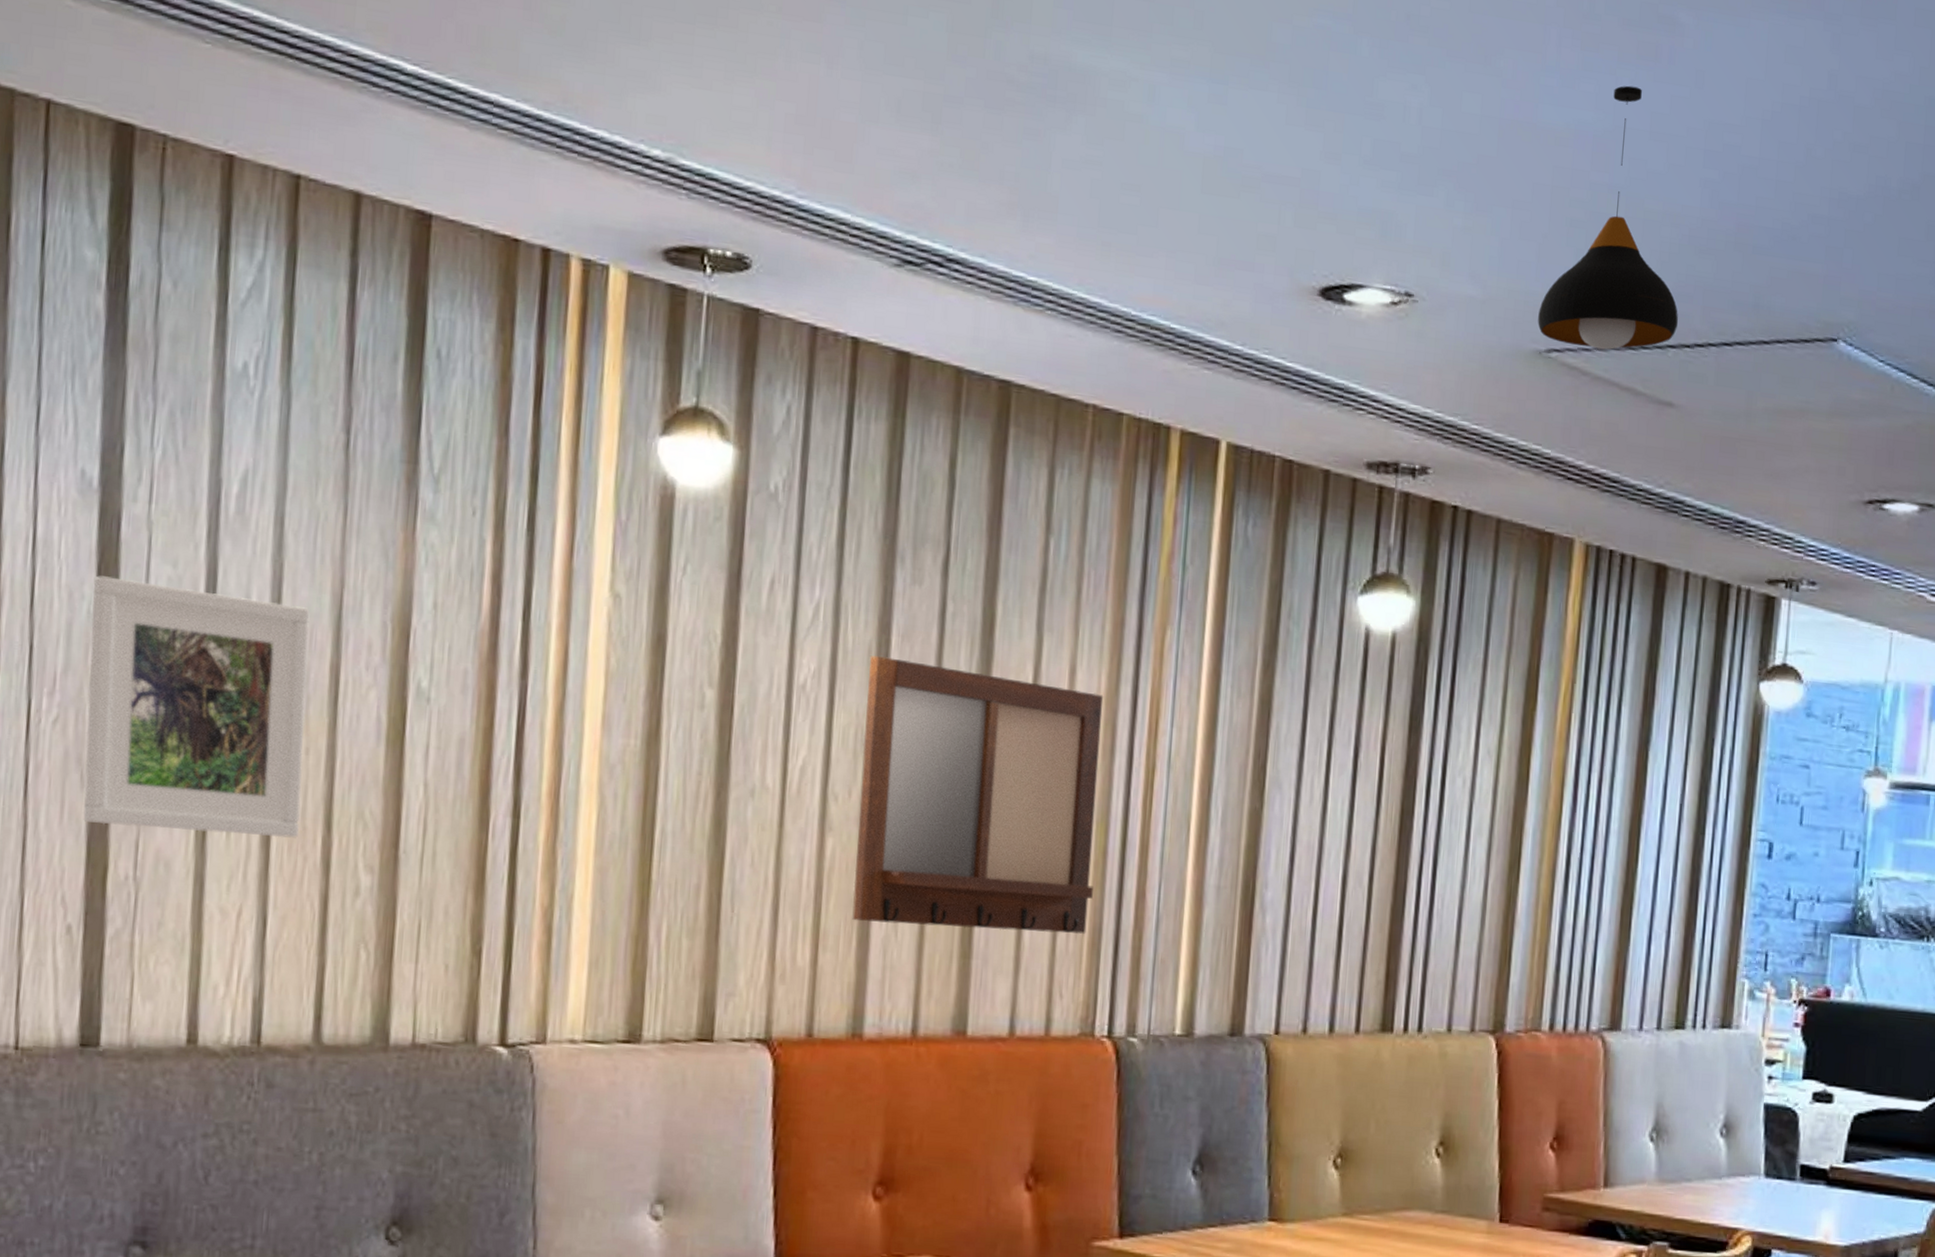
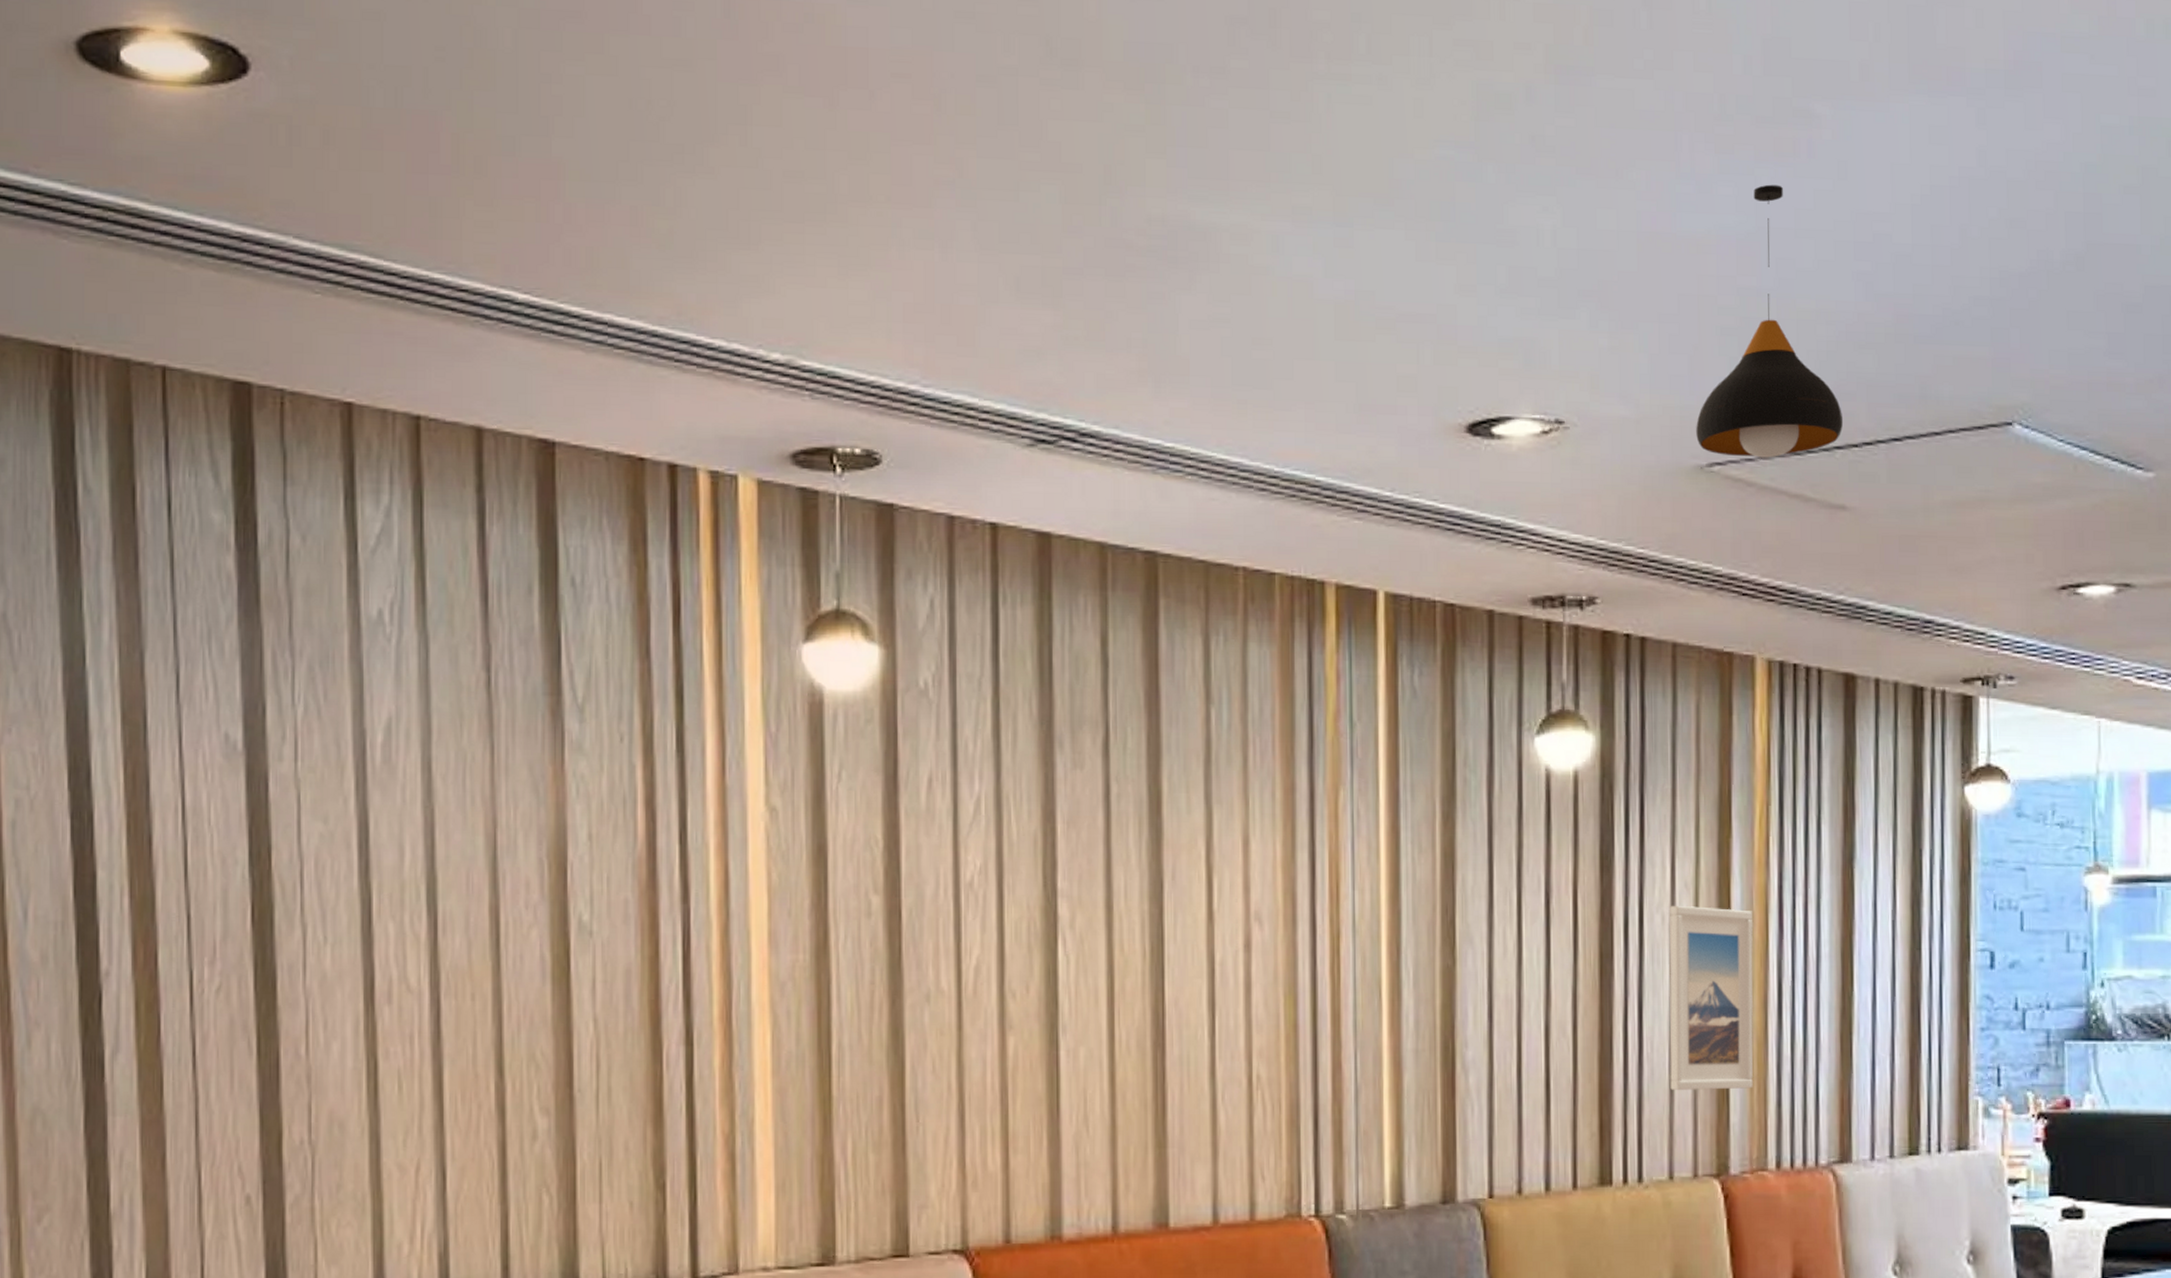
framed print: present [82,575,310,838] -> none [245,839,470,1090]
writing board: present [852,655,1104,935] -> none [1036,846,1287,1120]
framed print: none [1456,770,1549,952] -> present [1669,905,1753,1090]

